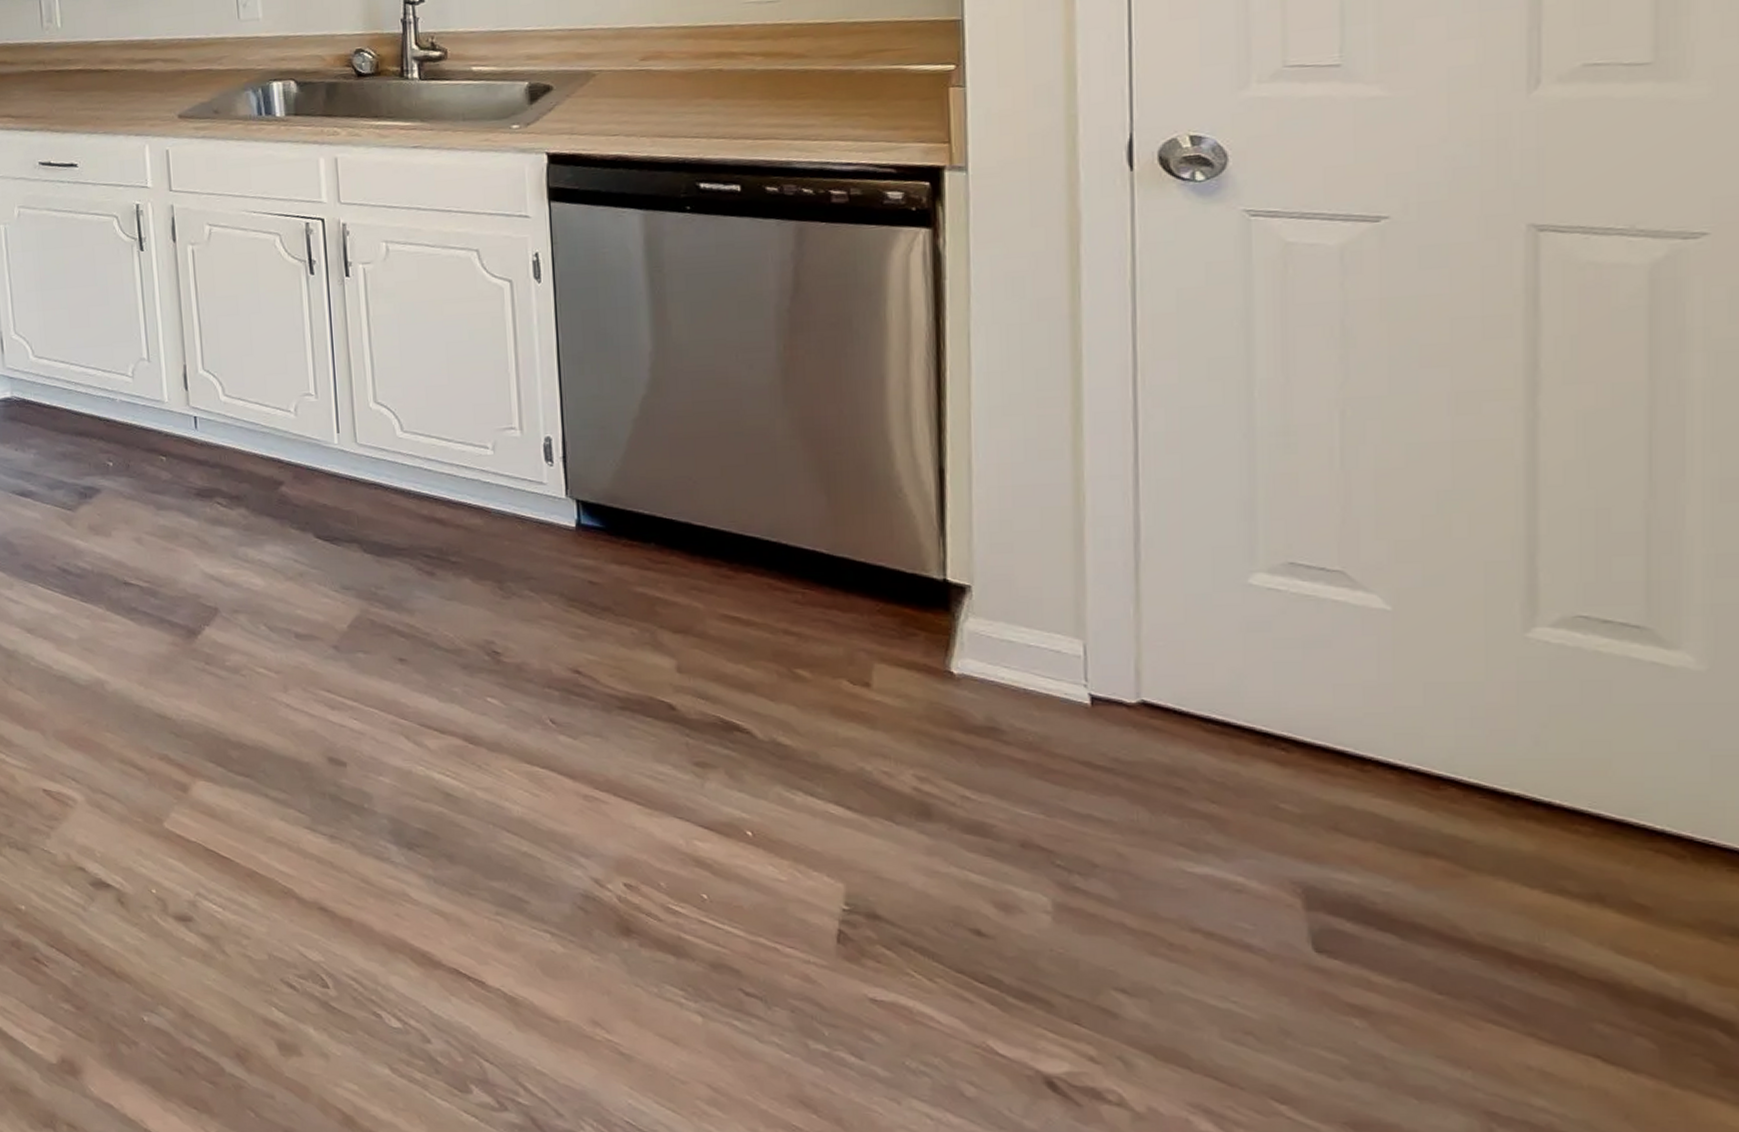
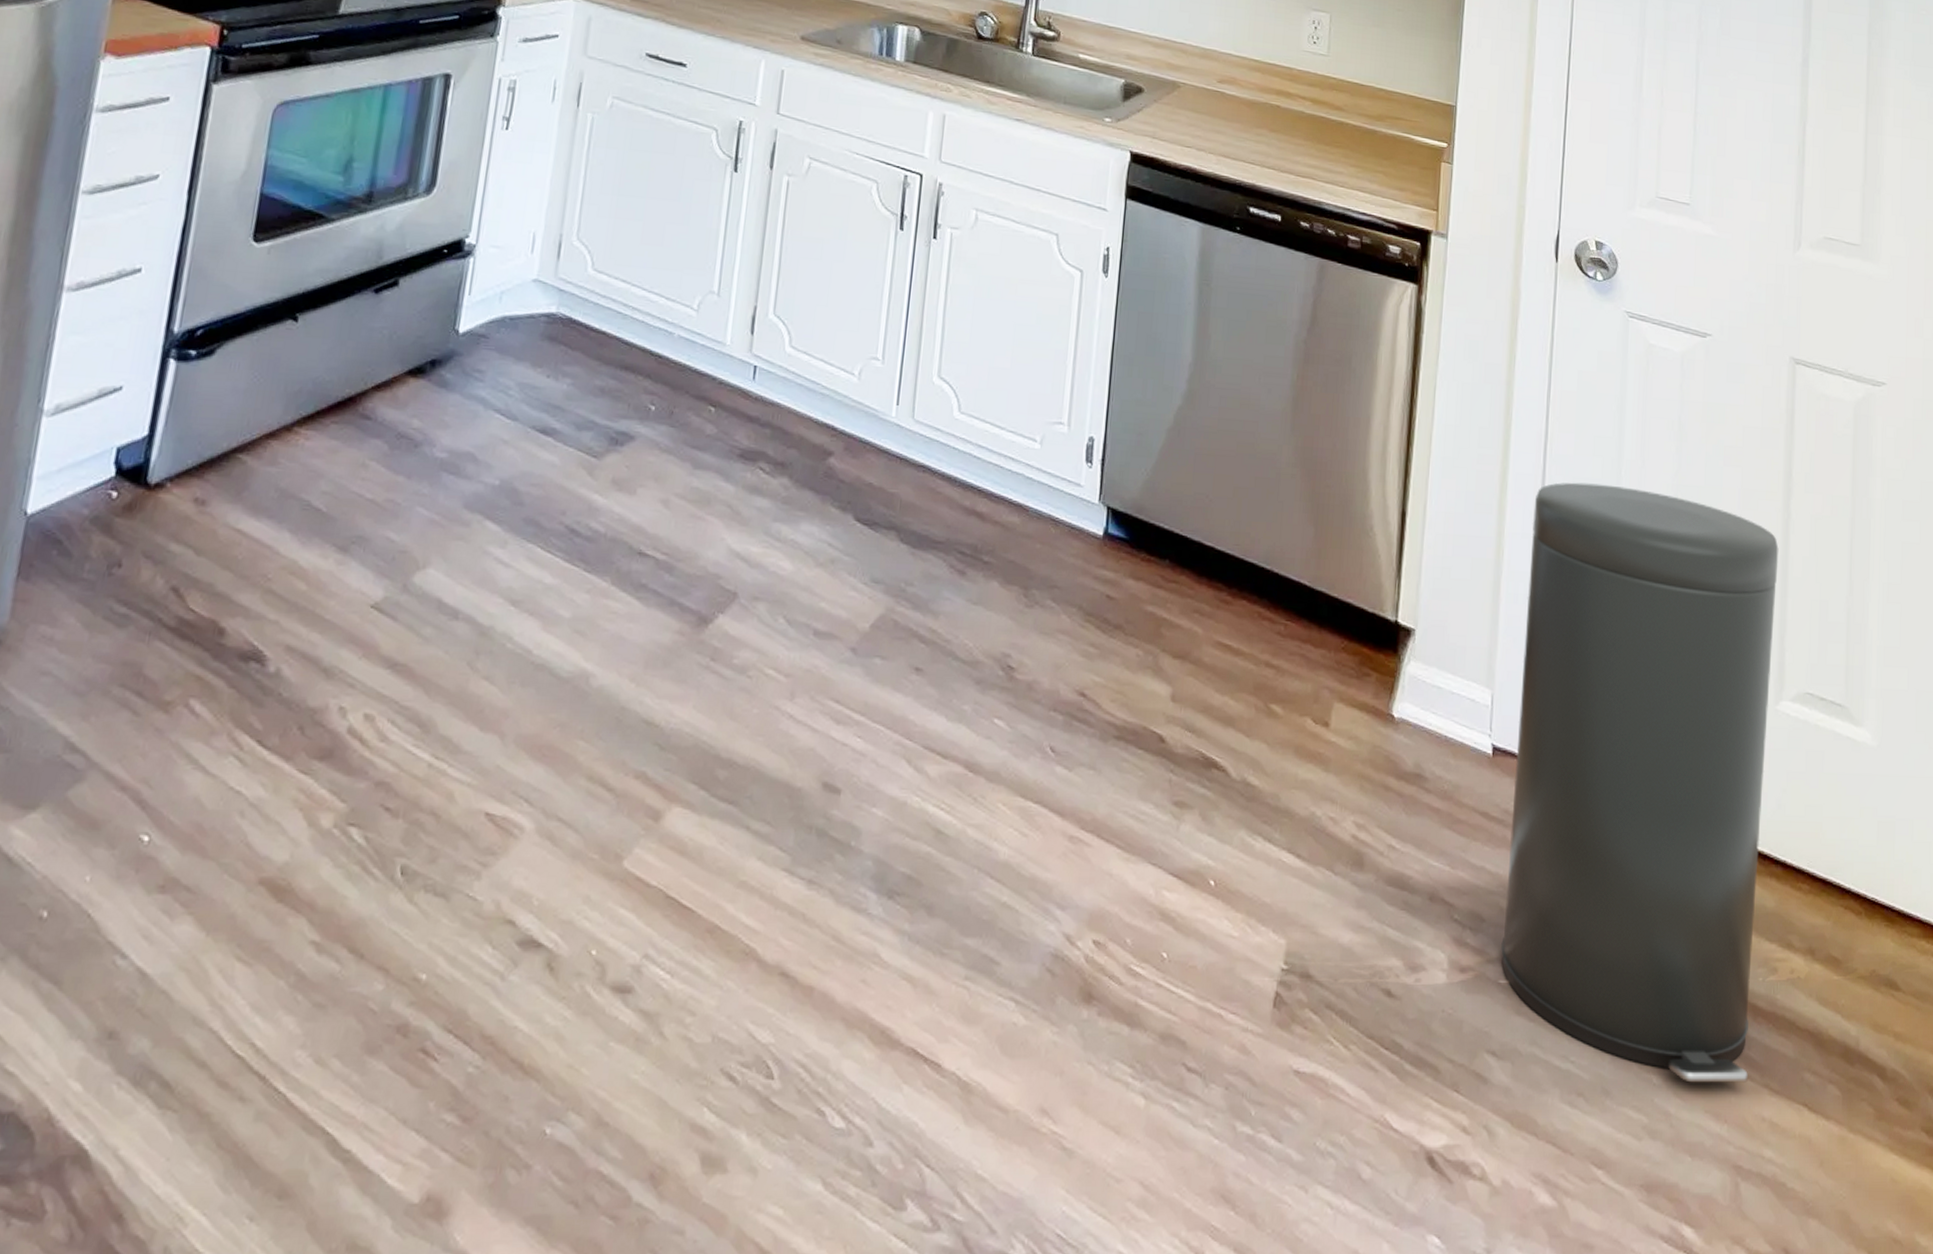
pedal bin: none [1123,409,1521,1031] -> present [1501,482,1779,1083]

